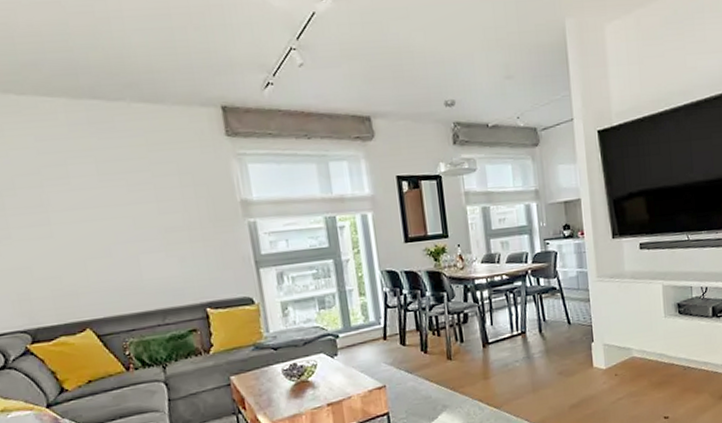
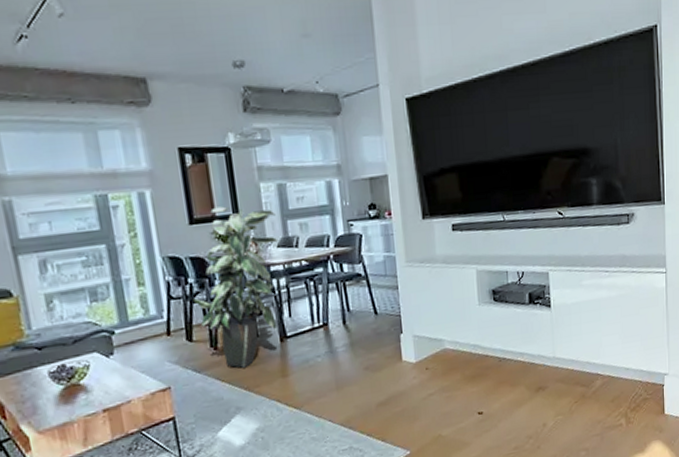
indoor plant: none [406,227,482,370] -> present [193,206,279,368]

